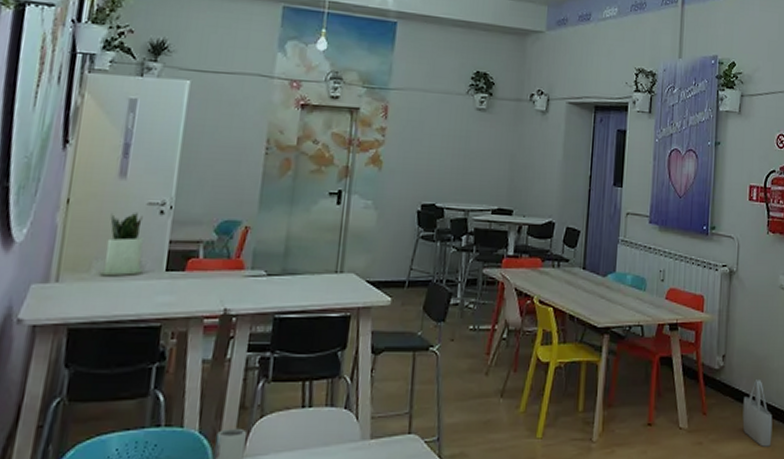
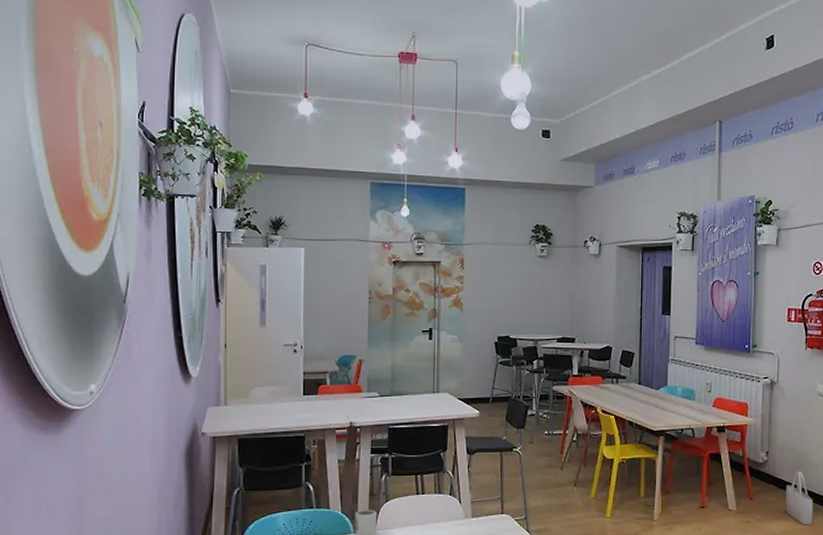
planter: present [99,212,144,277] -> none [255,351,287,400]

